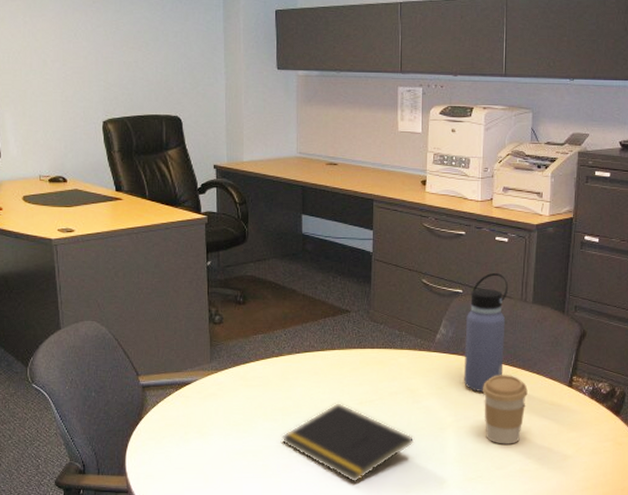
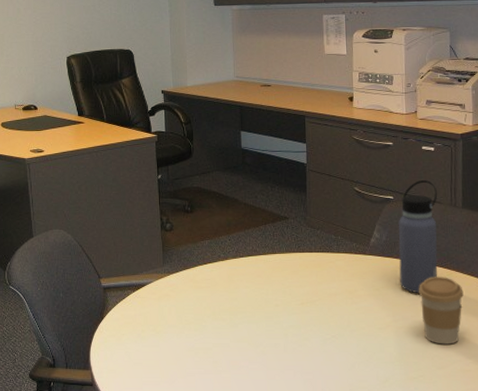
notepad: present [282,403,415,482] -> none [230,303,355,379]

